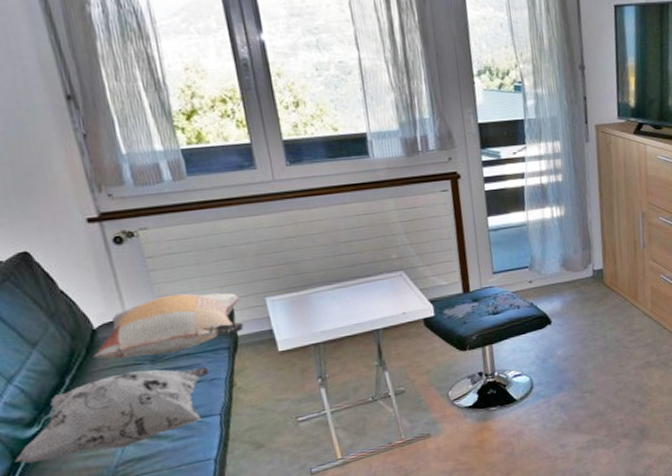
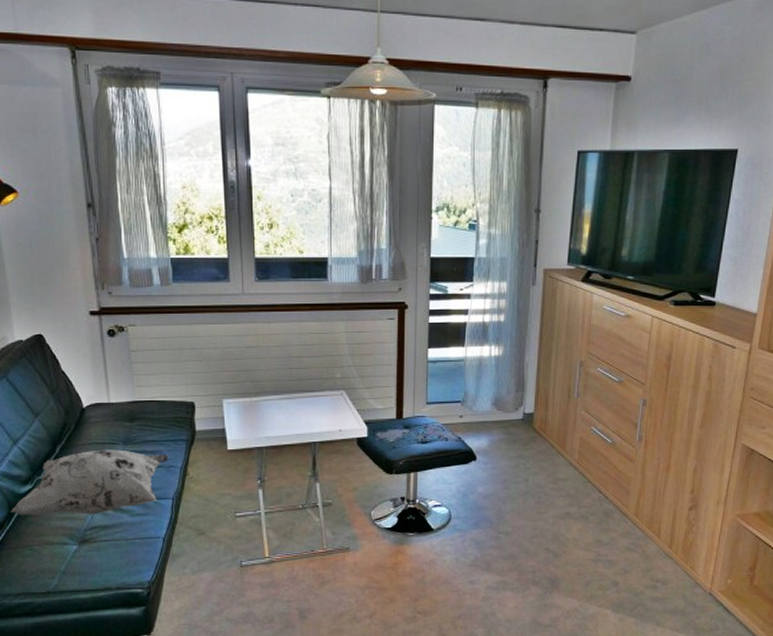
decorative pillow: present [93,292,245,359] -> none [80,386,202,438]

